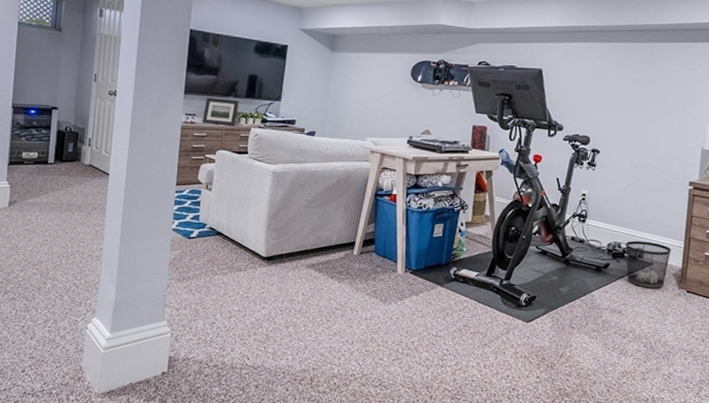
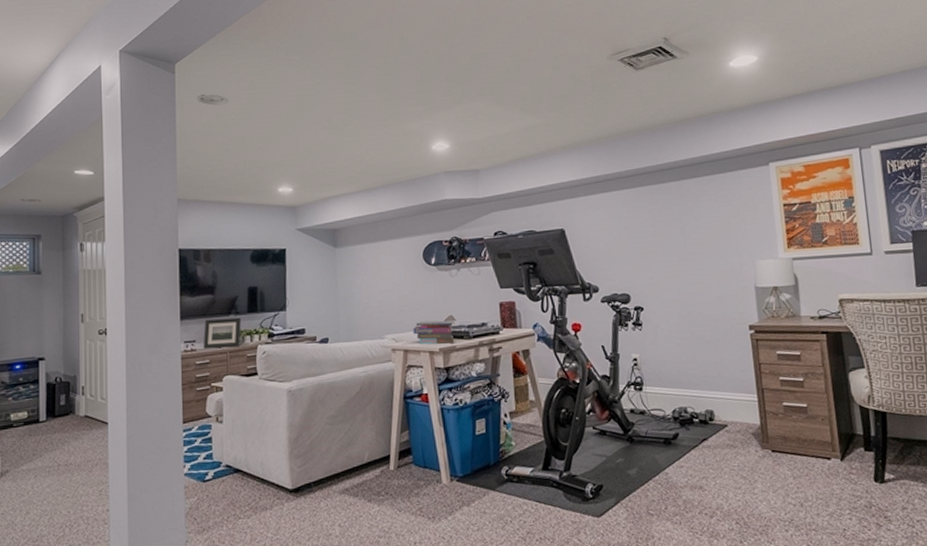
books: none [392,130,431,155] -> present [413,320,455,345]
waste bin: present [625,240,672,289] -> none [691,400,745,455]

